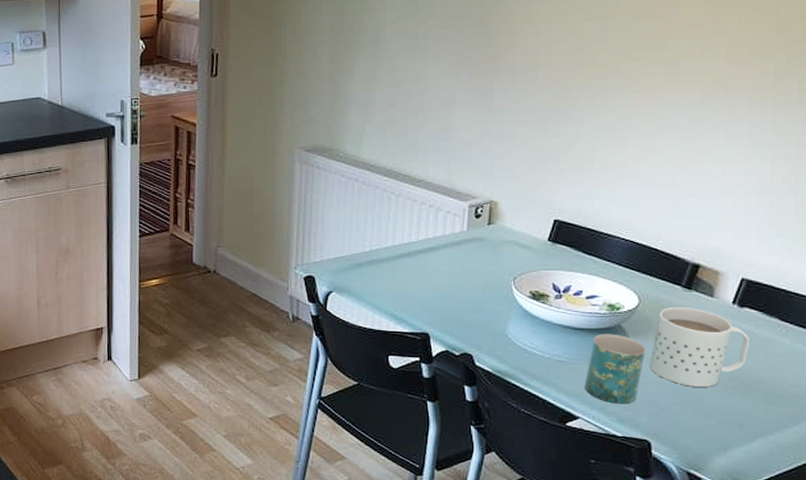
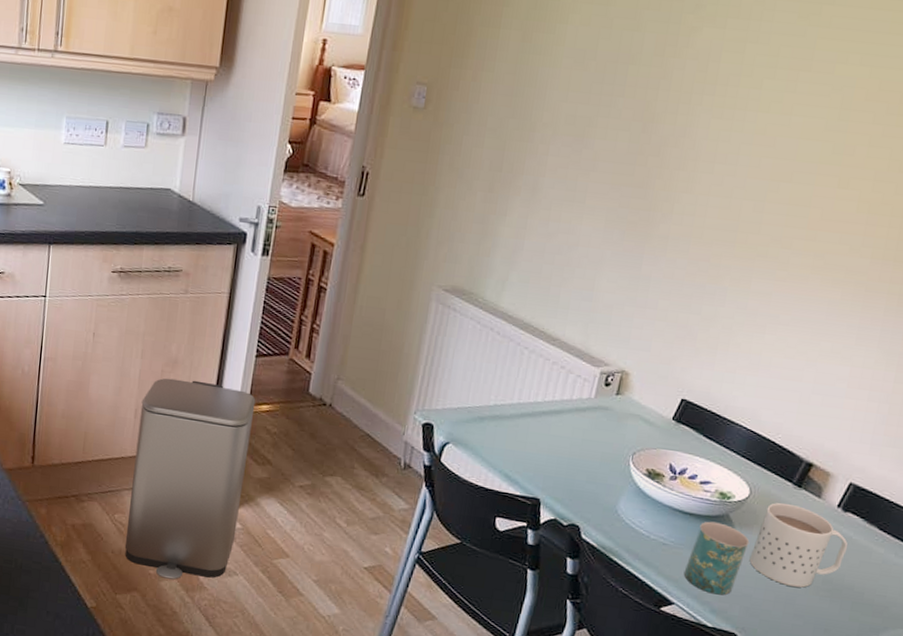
pedal bin: none [42,266,145,450] -> present [124,378,256,580]

